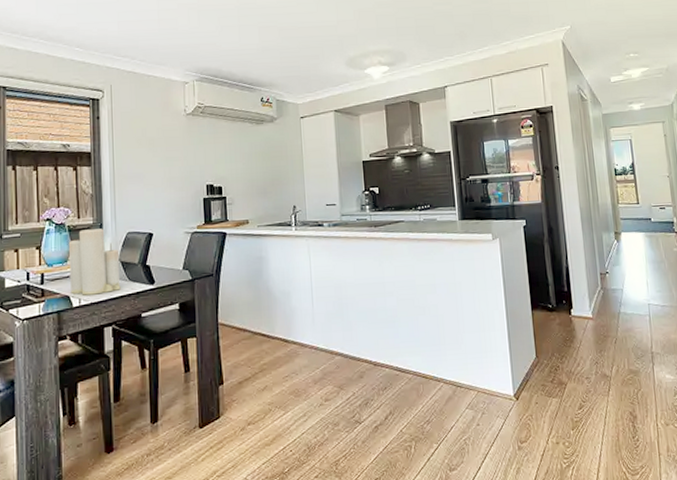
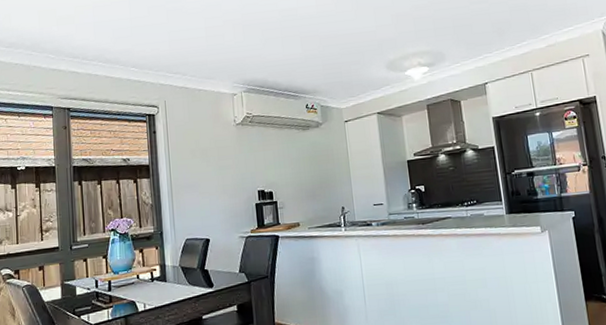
candle: present [68,227,121,295] -> none [132,235,182,300]

